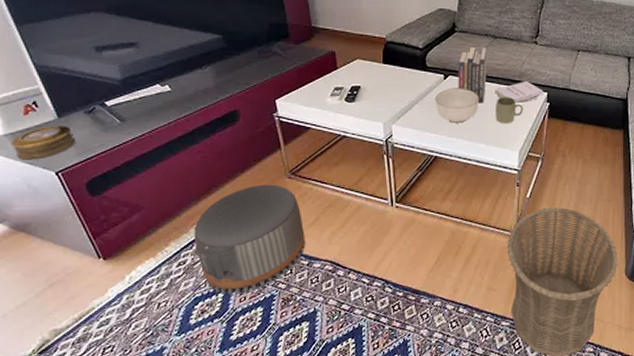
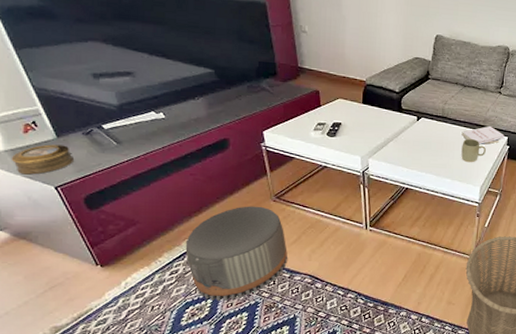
bowl: present [435,88,480,123] -> none [408,128,448,160]
books: present [458,47,487,103] -> none [429,93,457,144]

